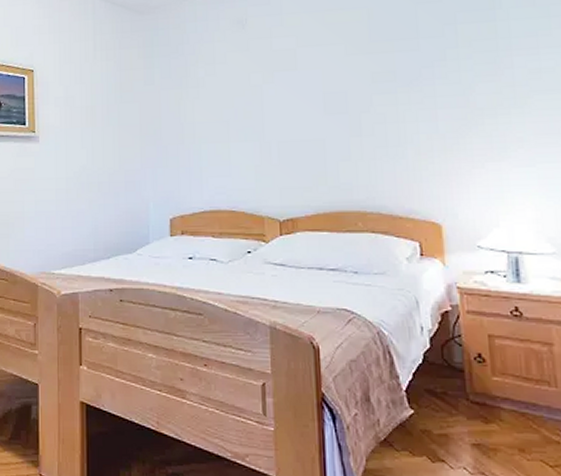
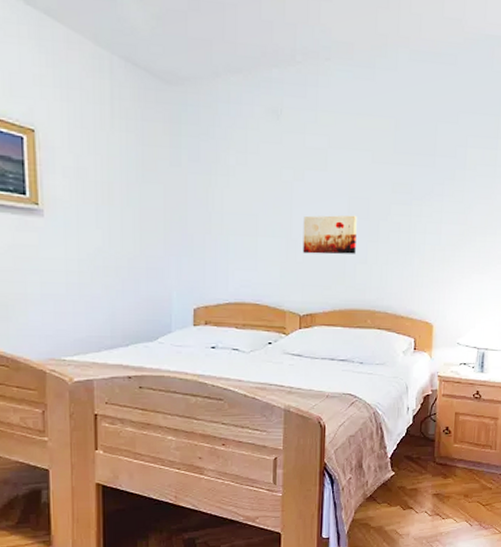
wall art: none [276,111,337,155] -> present [302,215,357,255]

